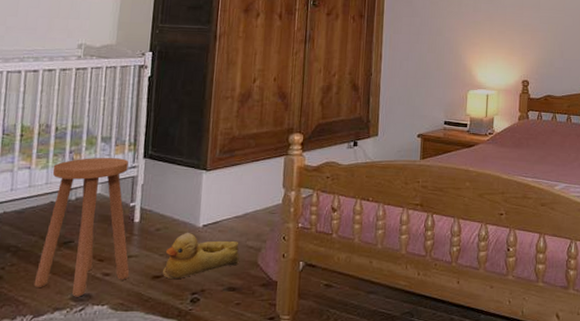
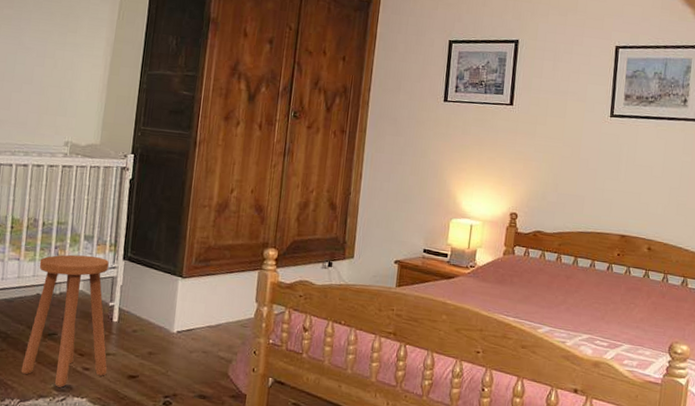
rubber duck: present [163,232,240,280] -> none [138,336,211,382]

